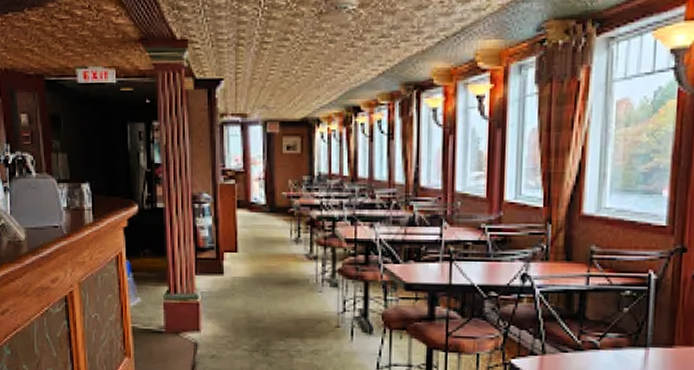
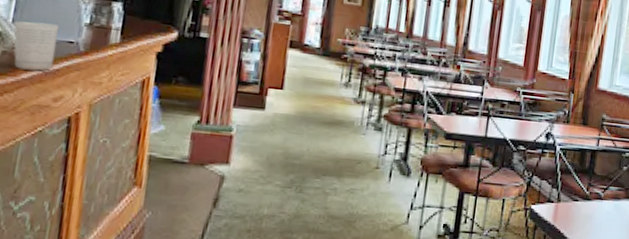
cup: none [12,211,46,257] -> present [13,21,60,71]

